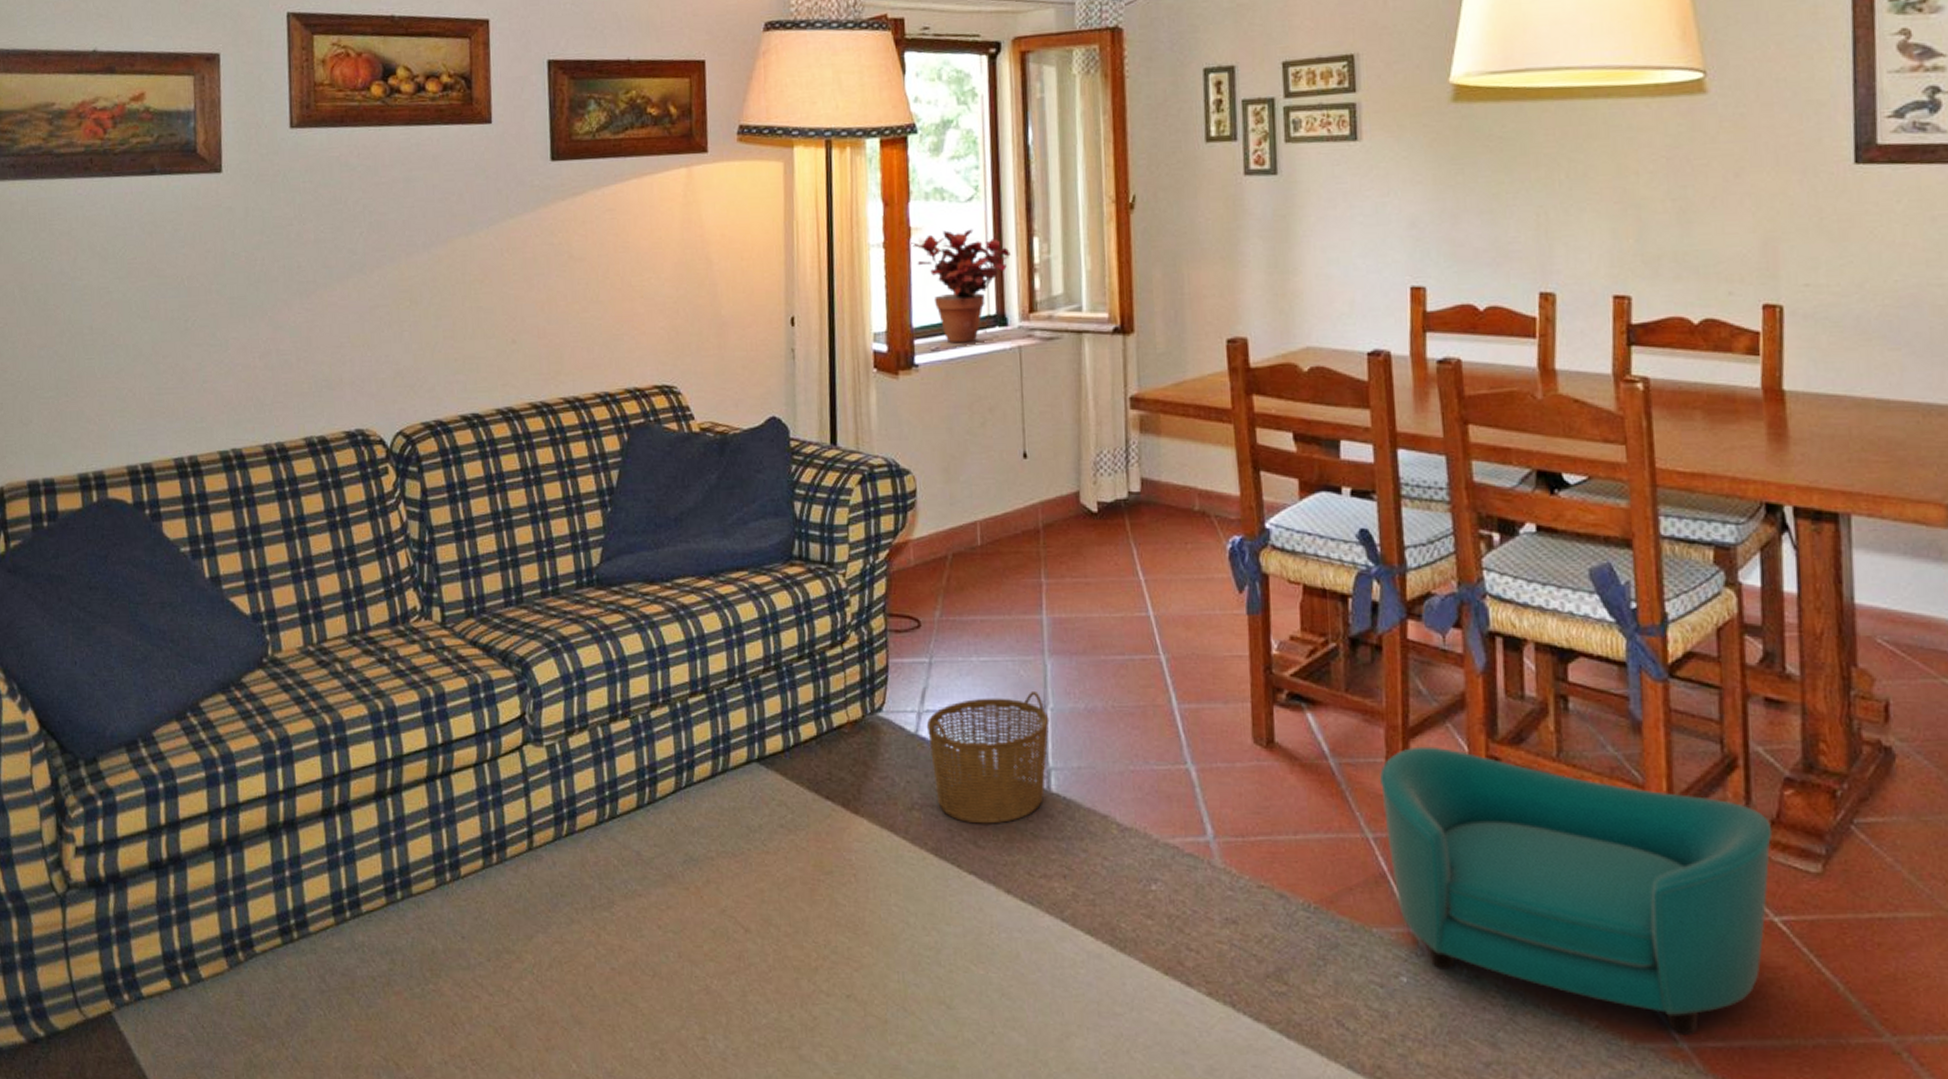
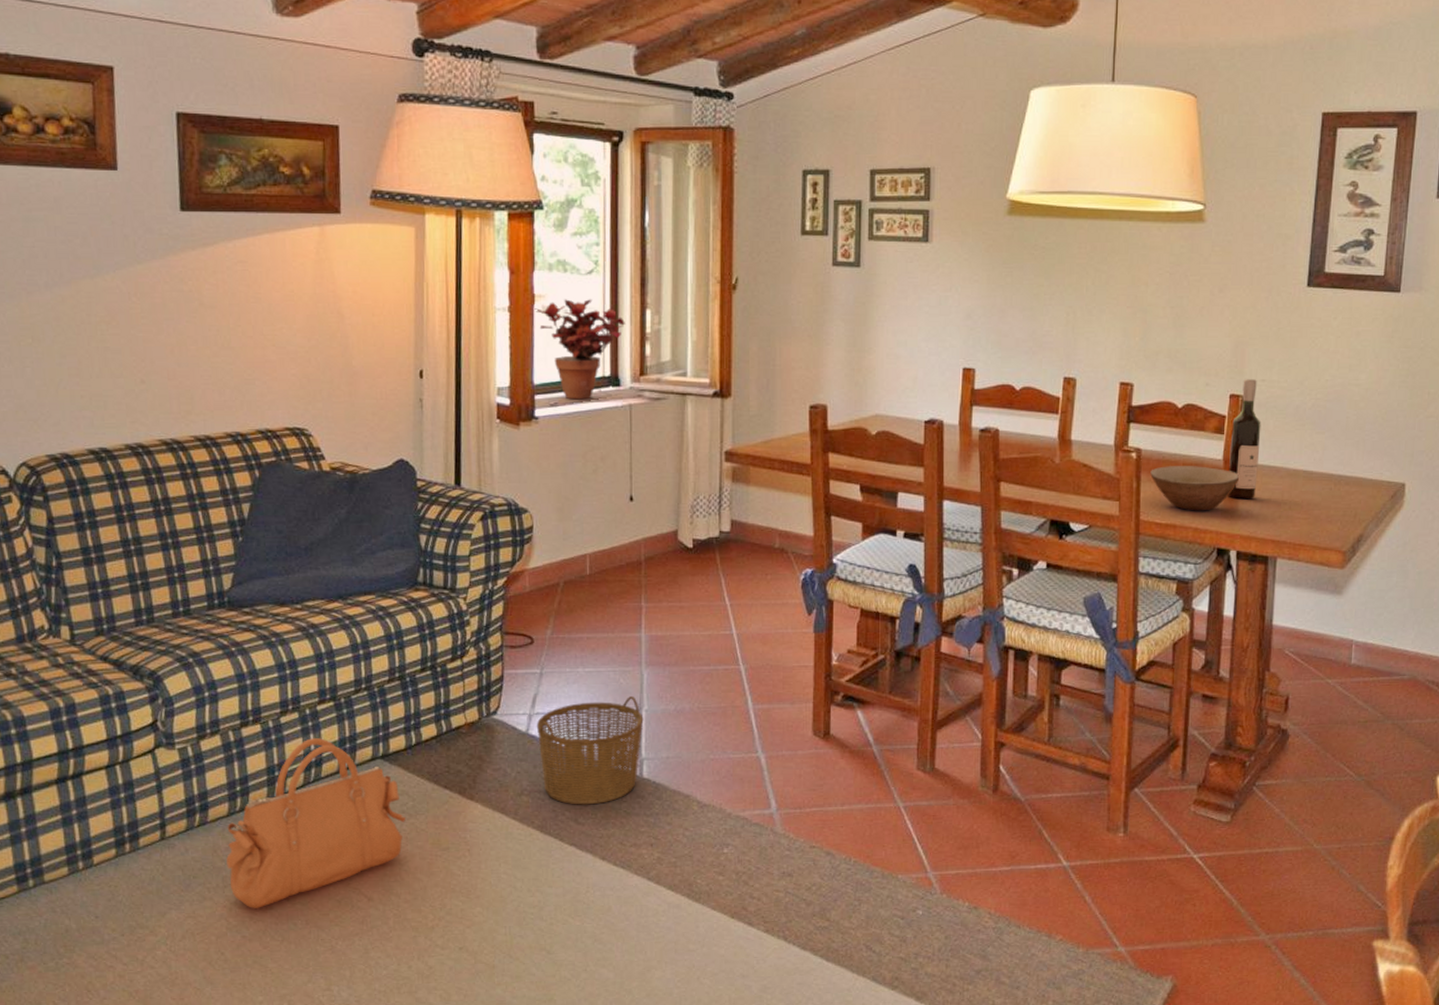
shoulder bag: none [595,736,785,936] -> present [226,738,406,908]
dog bed: present [1380,746,1773,1035] -> none [912,735,1199,942]
bowl: none [1664,397,1788,455] -> present [1150,466,1240,511]
bottle: none [1769,284,1813,439] -> present [1228,379,1261,500]

